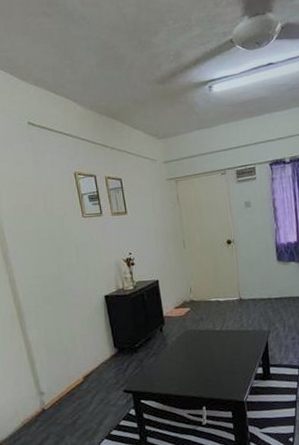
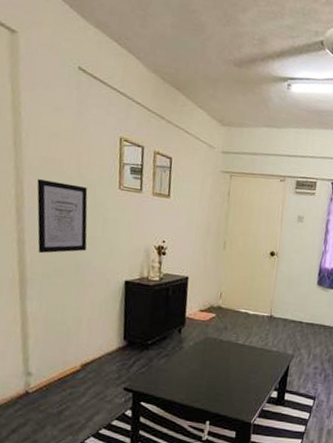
wall art: none [15,222,67,288] -> present [37,179,88,254]

